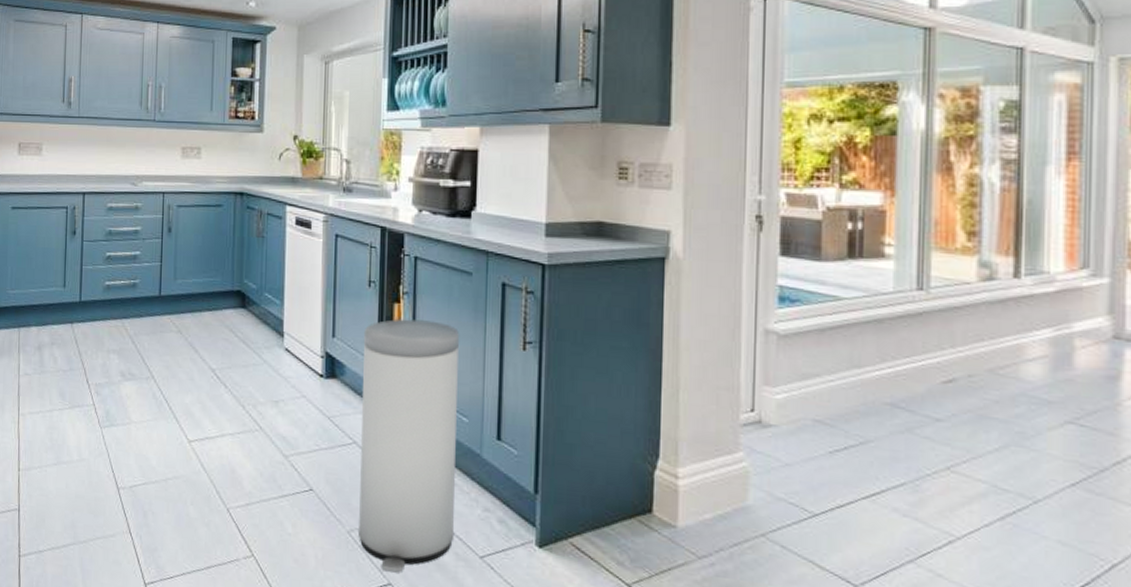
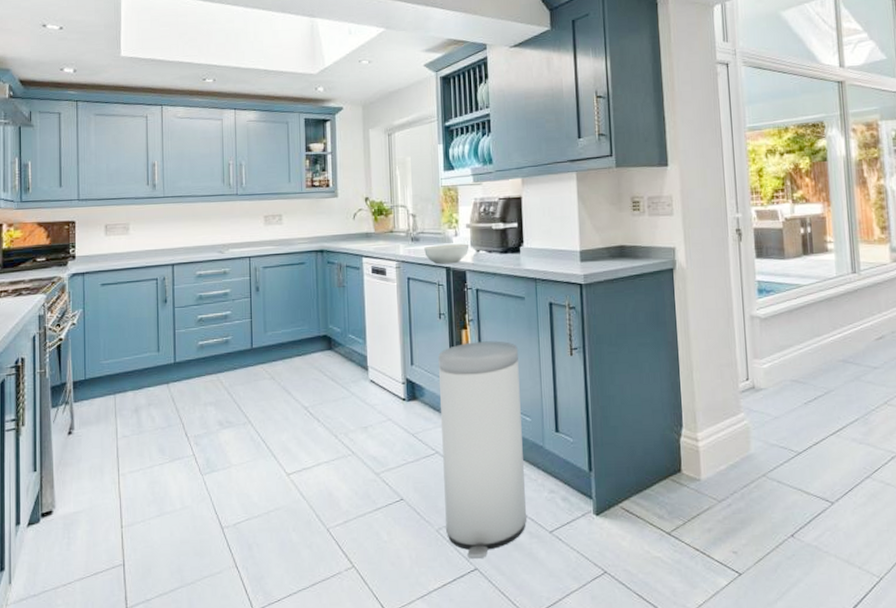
bowl: none [357,199,411,224] -> present [424,243,469,265]

